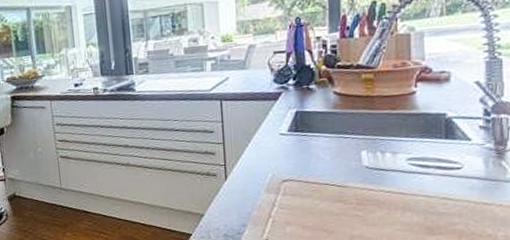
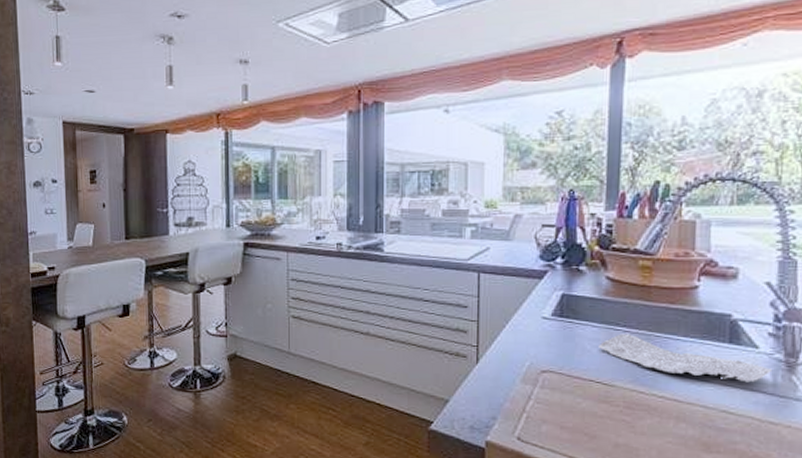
dishrag: none [331,140,485,171] -> present [598,333,773,383]

